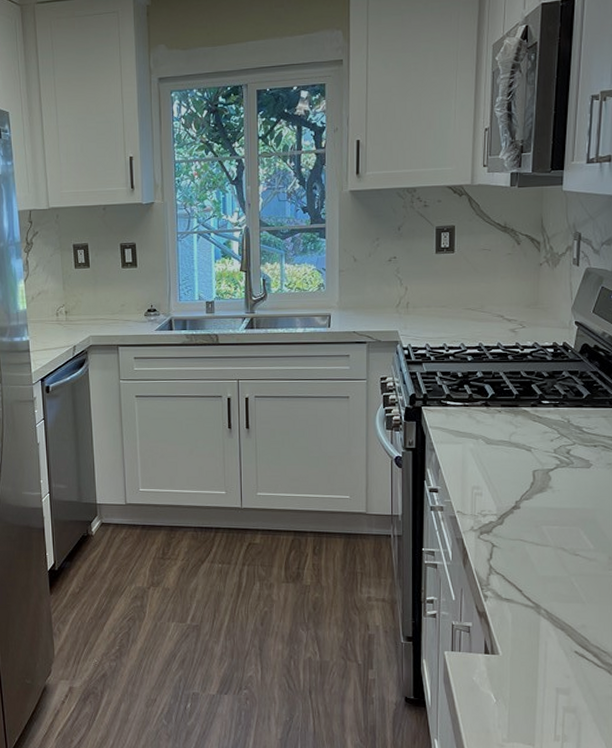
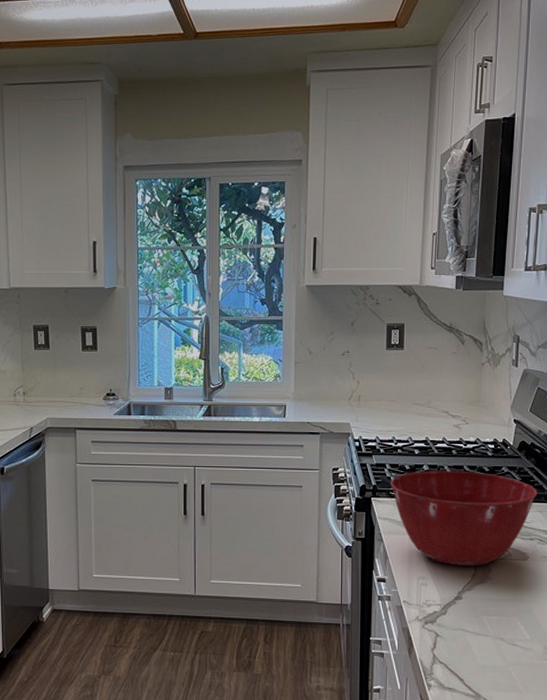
mixing bowl: none [441,376,602,475] -> present [390,470,538,566]

